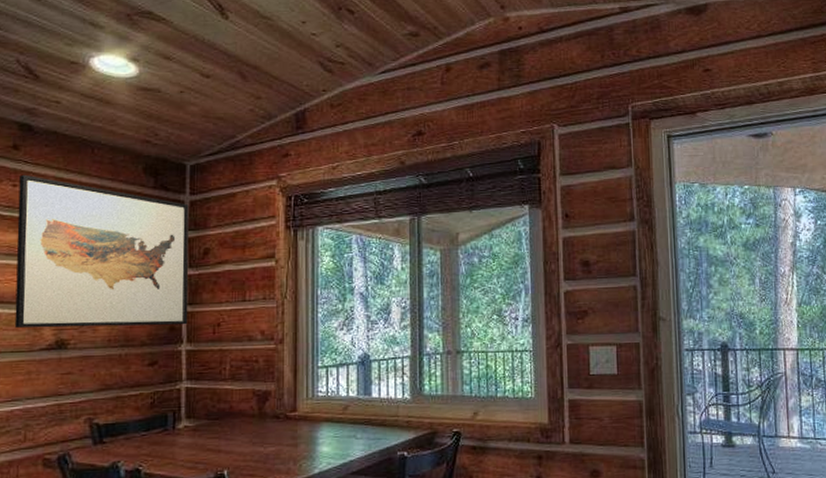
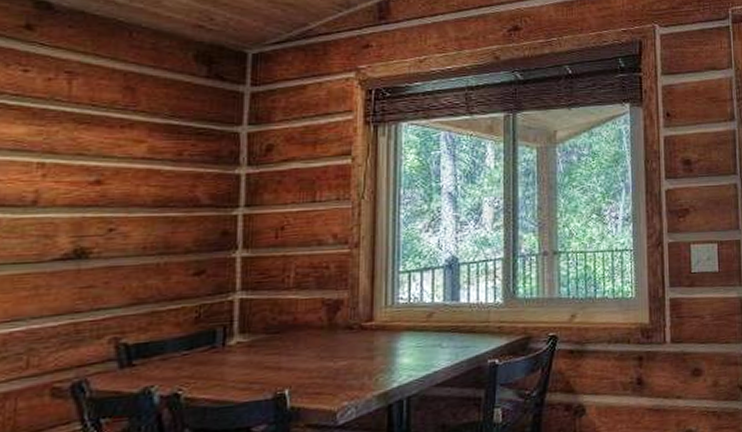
wall art: present [14,174,189,328] -> none [18,58,250,236]

